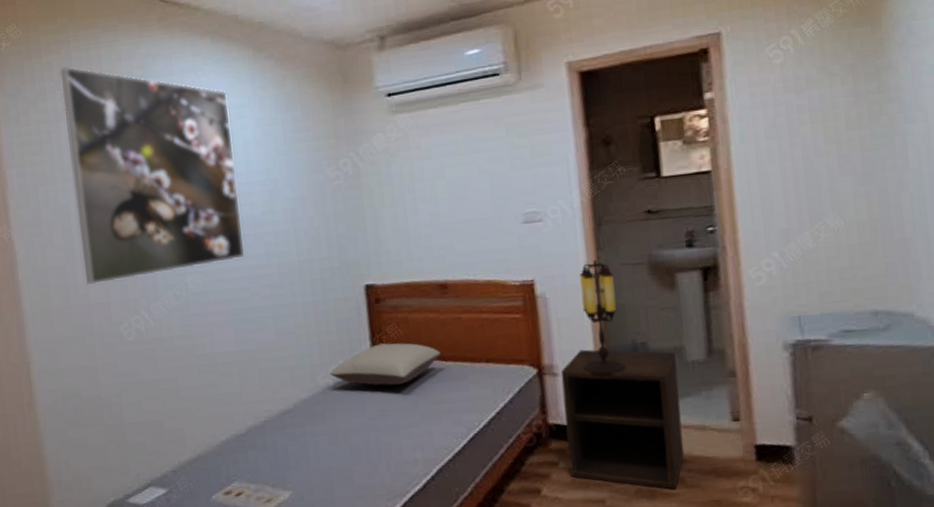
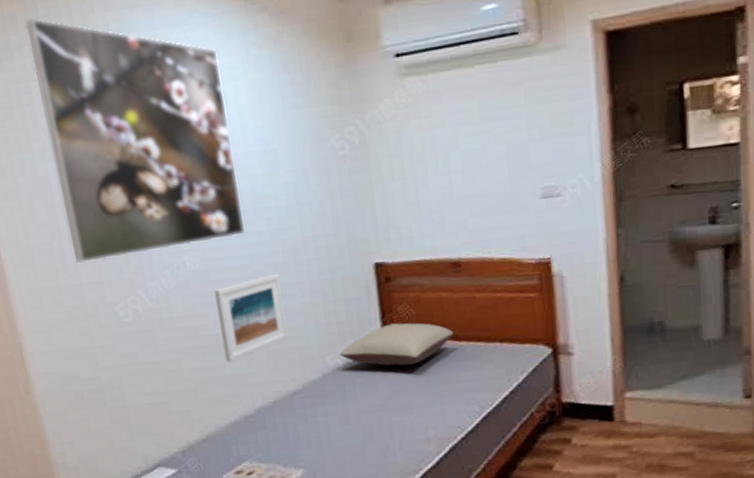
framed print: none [212,294,281,382] -> present [213,273,288,363]
nightstand: present [560,349,684,490] -> none [575,328,696,464]
table lamp: present [580,260,626,375] -> none [598,237,642,354]

